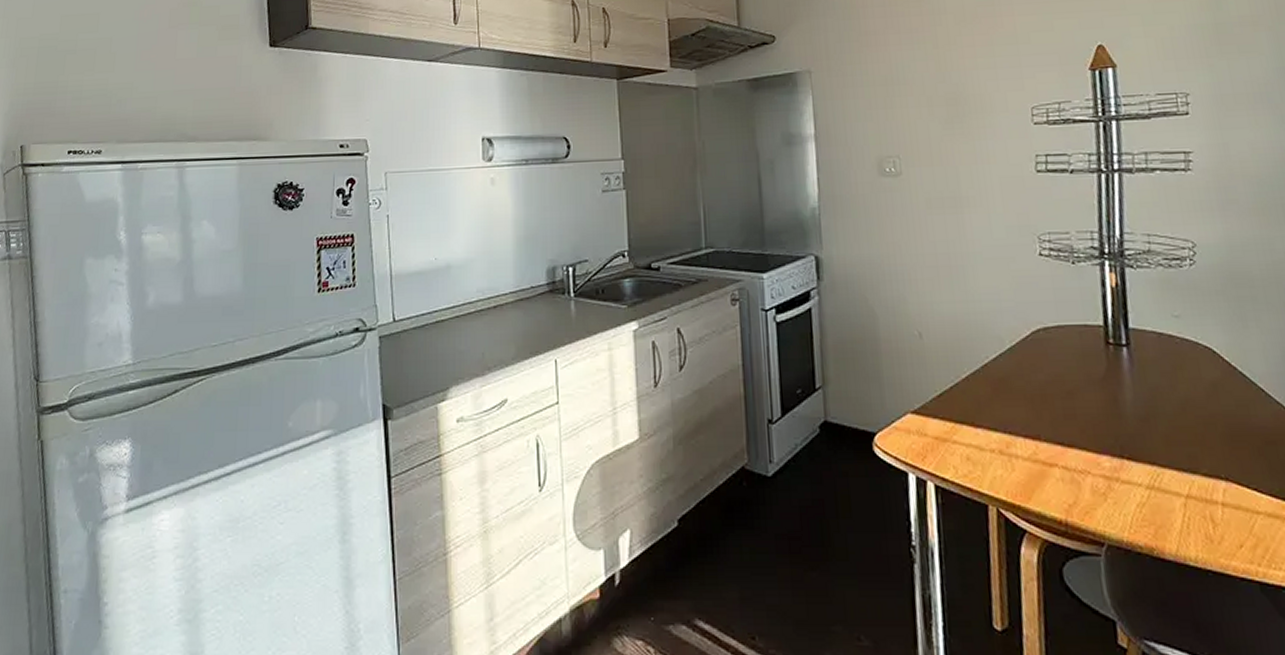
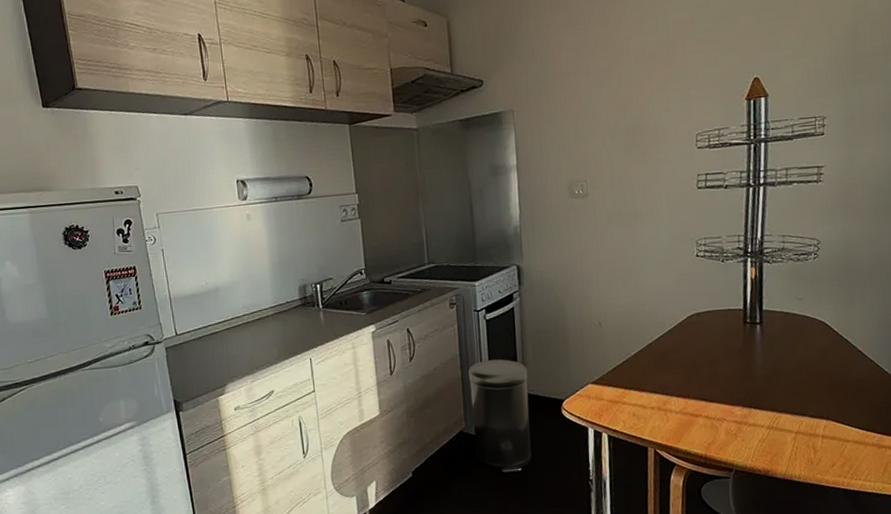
pedal bin: none [753,374,835,530] -> present [468,359,532,473]

